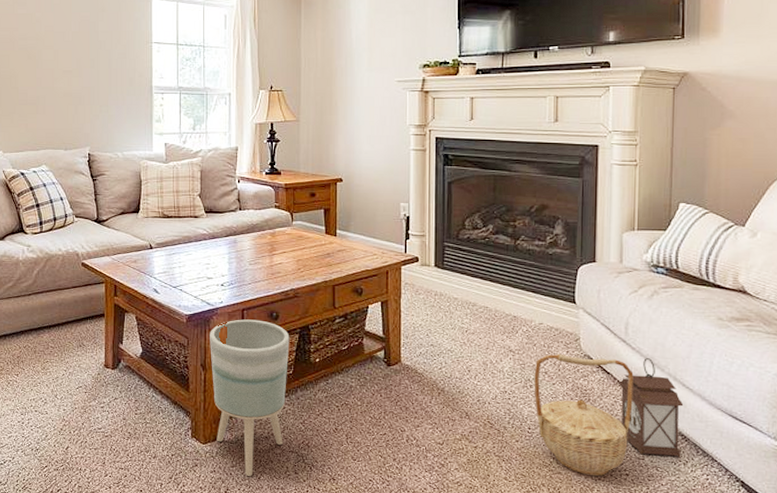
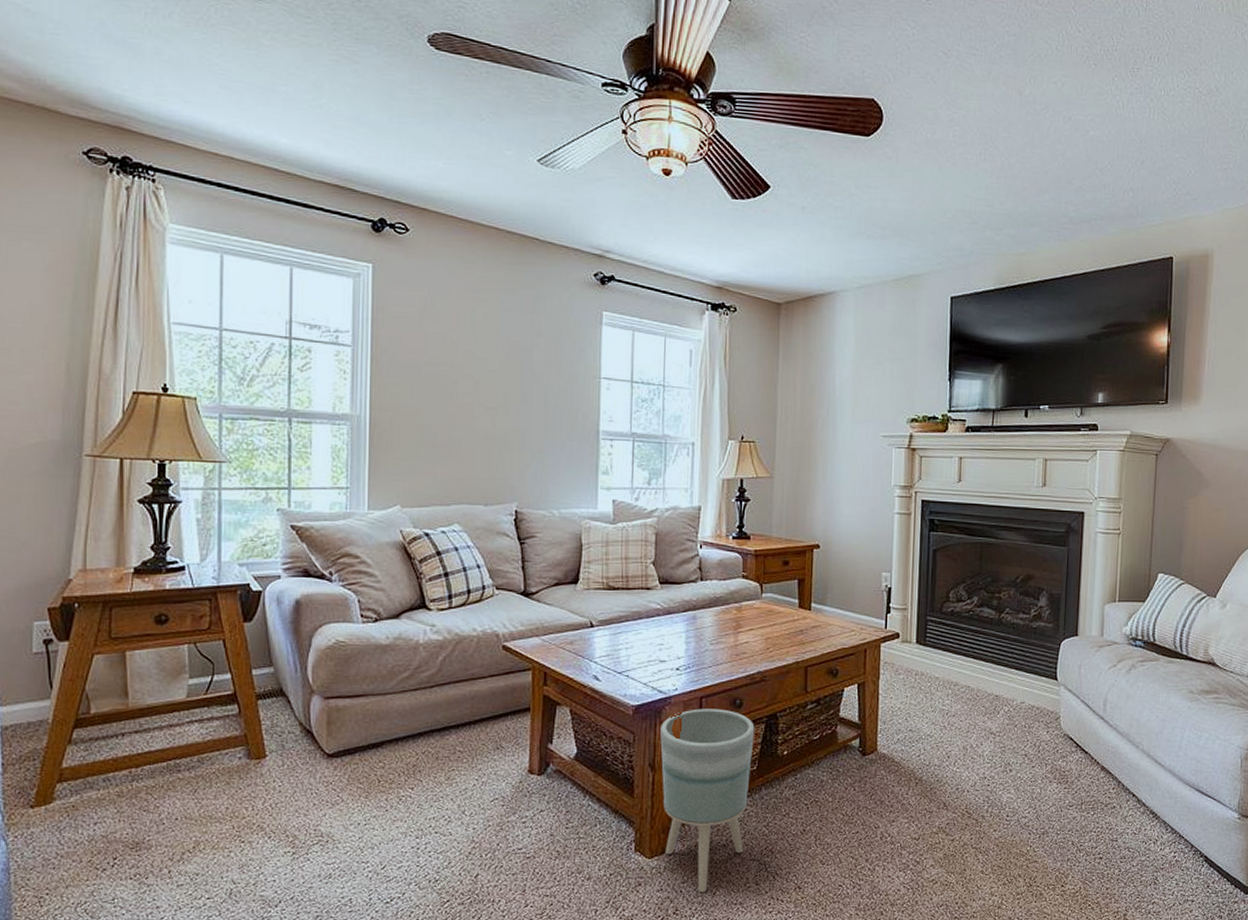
basket: present [534,353,634,477] -> none [1013,734,1110,863]
lantern: present [617,358,684,458] -> none [1095,735,1156,837]

